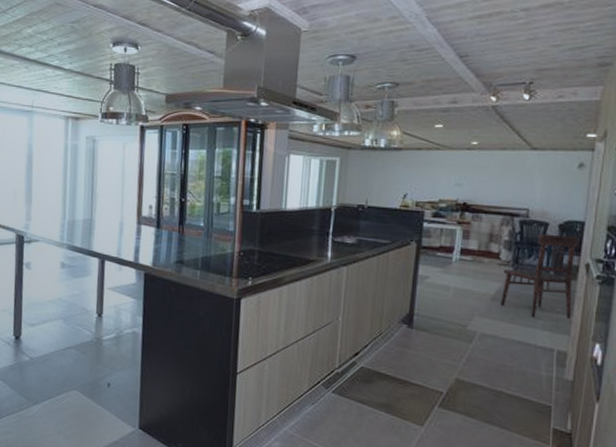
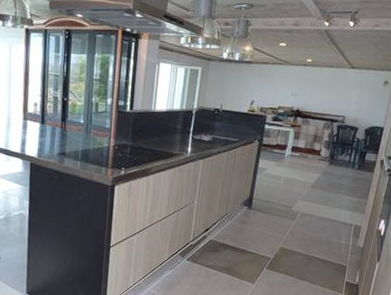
dining chair: present [501,233,579,320] -> none [318,136,378,202]

